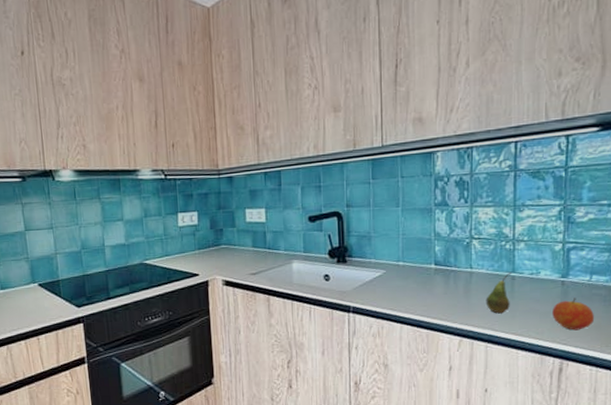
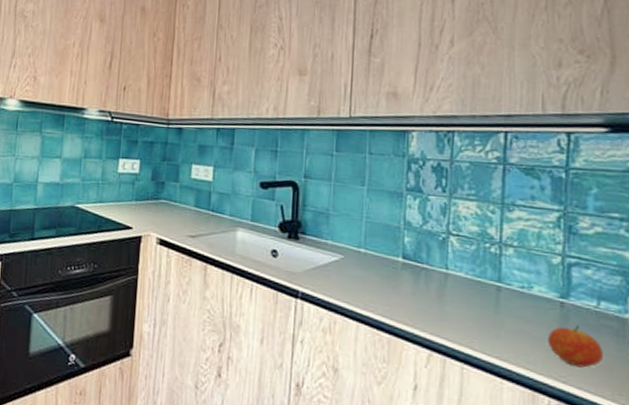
fruit: present [485,273,512,314] -> none [463,281,497,330]

